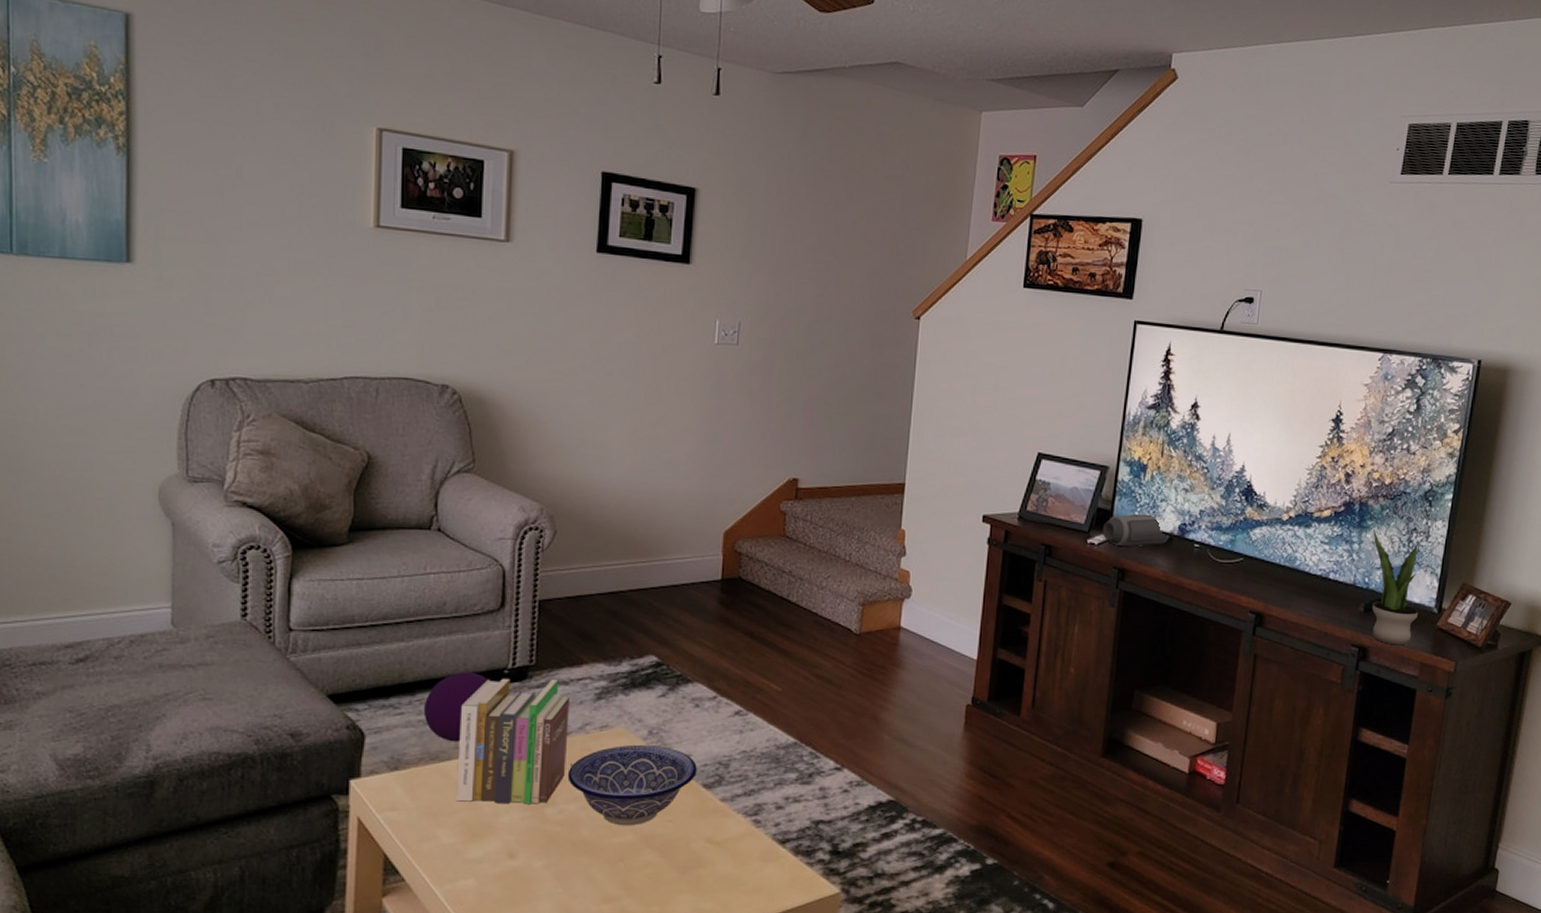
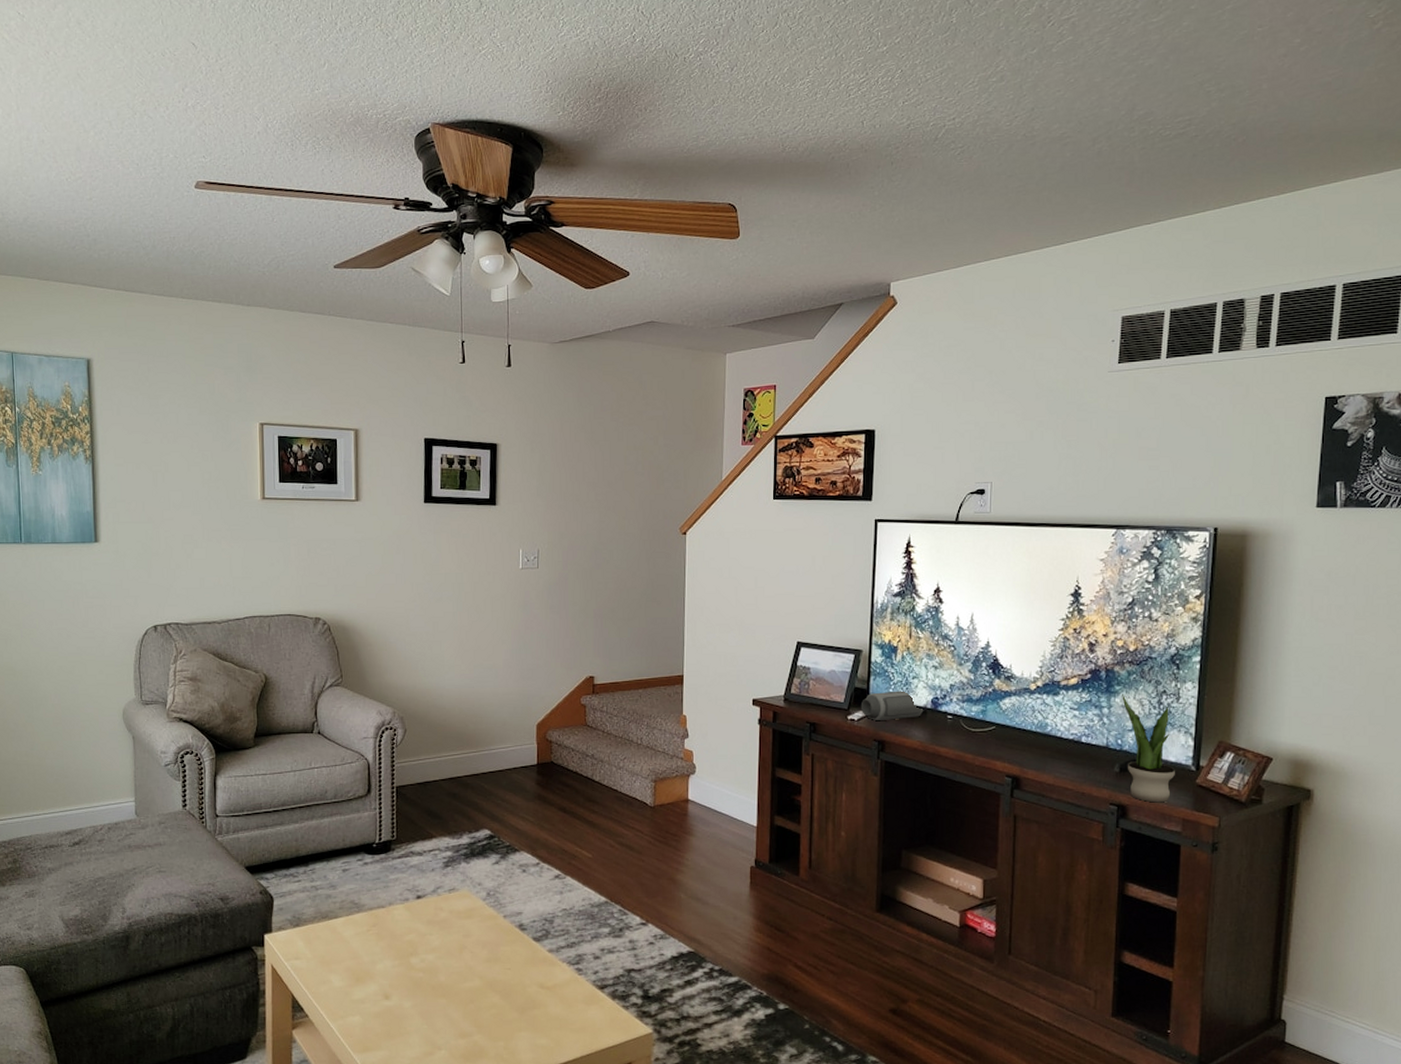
toy ball: present [423,672,489,742] -> none [315,846,362,903]
books: present [457,678,569,804] -> none [342,850,425,955]
decorative bowl: present [567,744,697,825] -> none [426,904,527,972]

